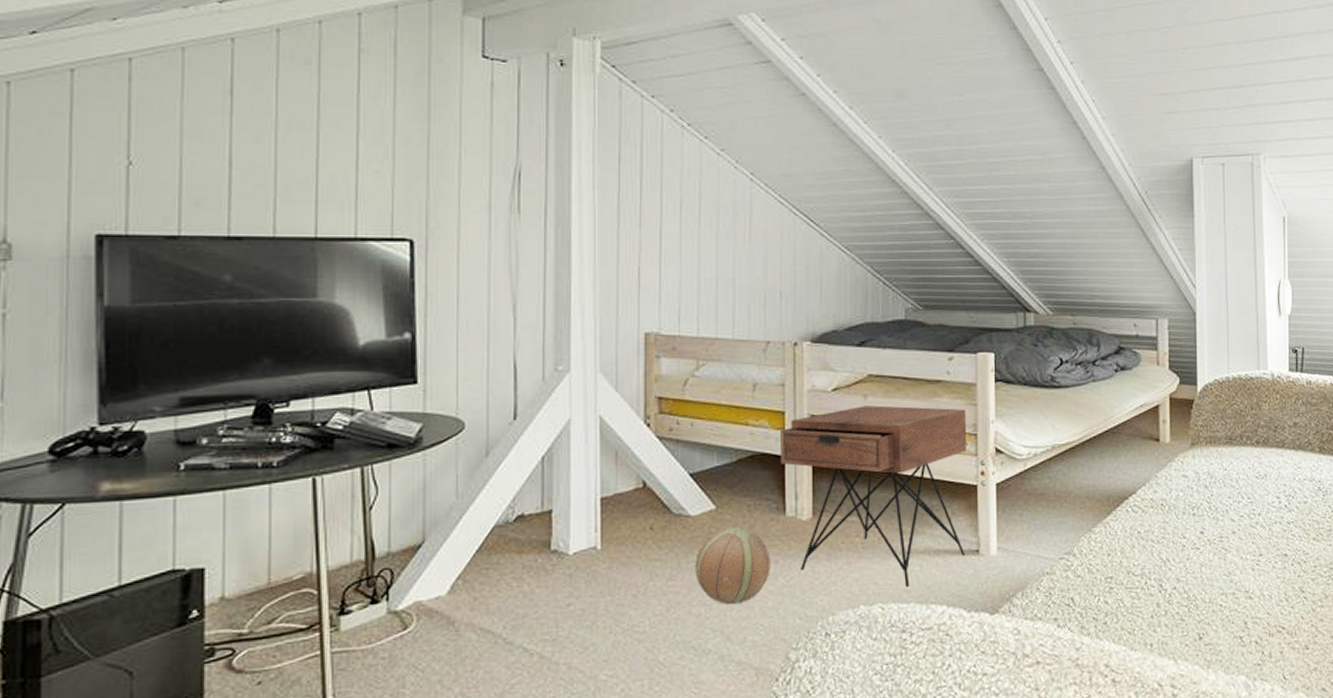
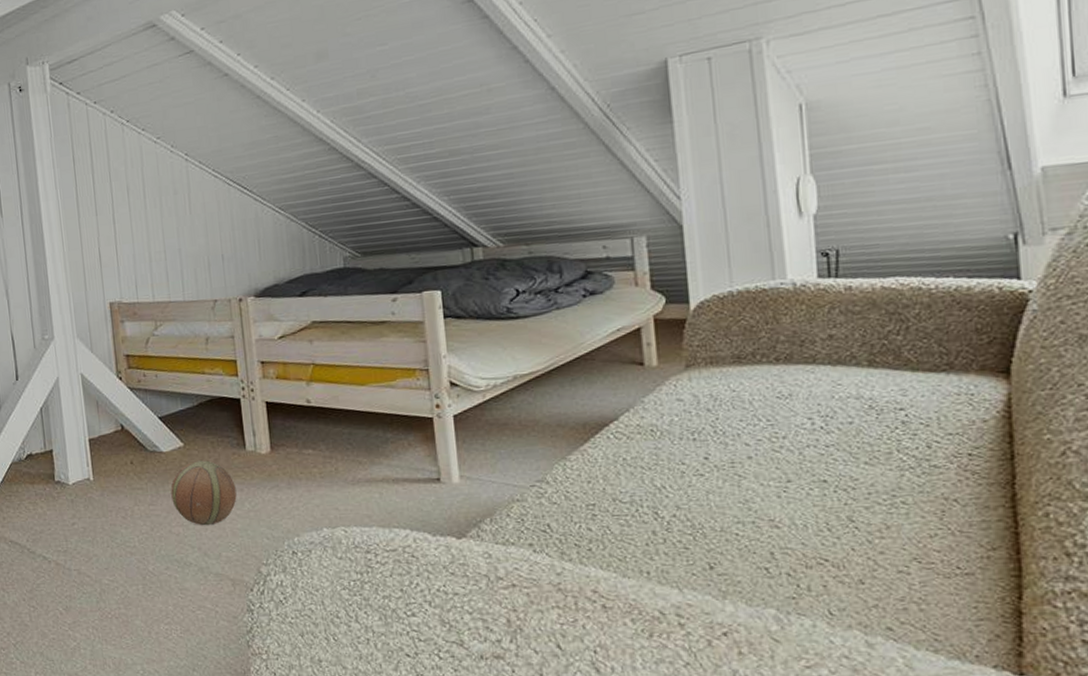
nightstand: present [780,405,967,587] -> none [234,346,426,512]

